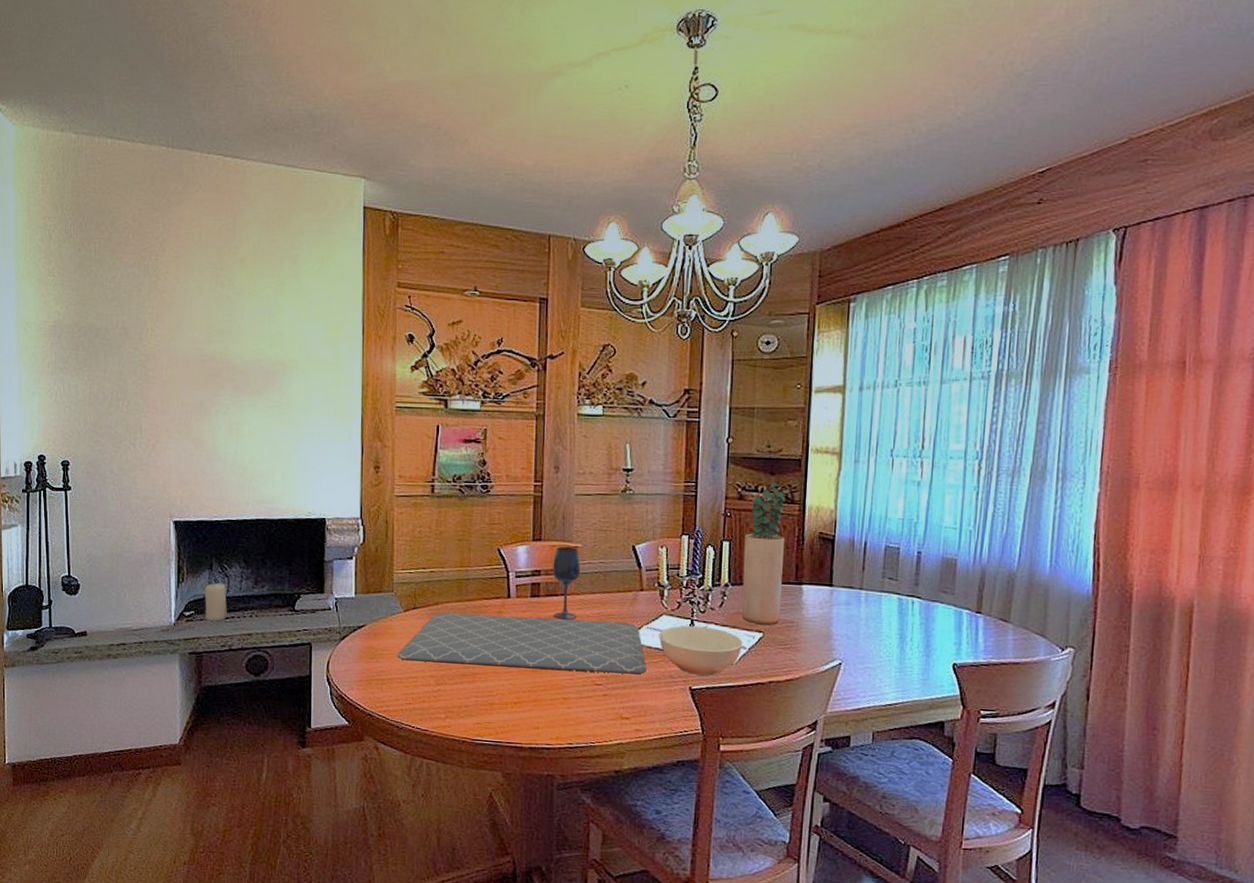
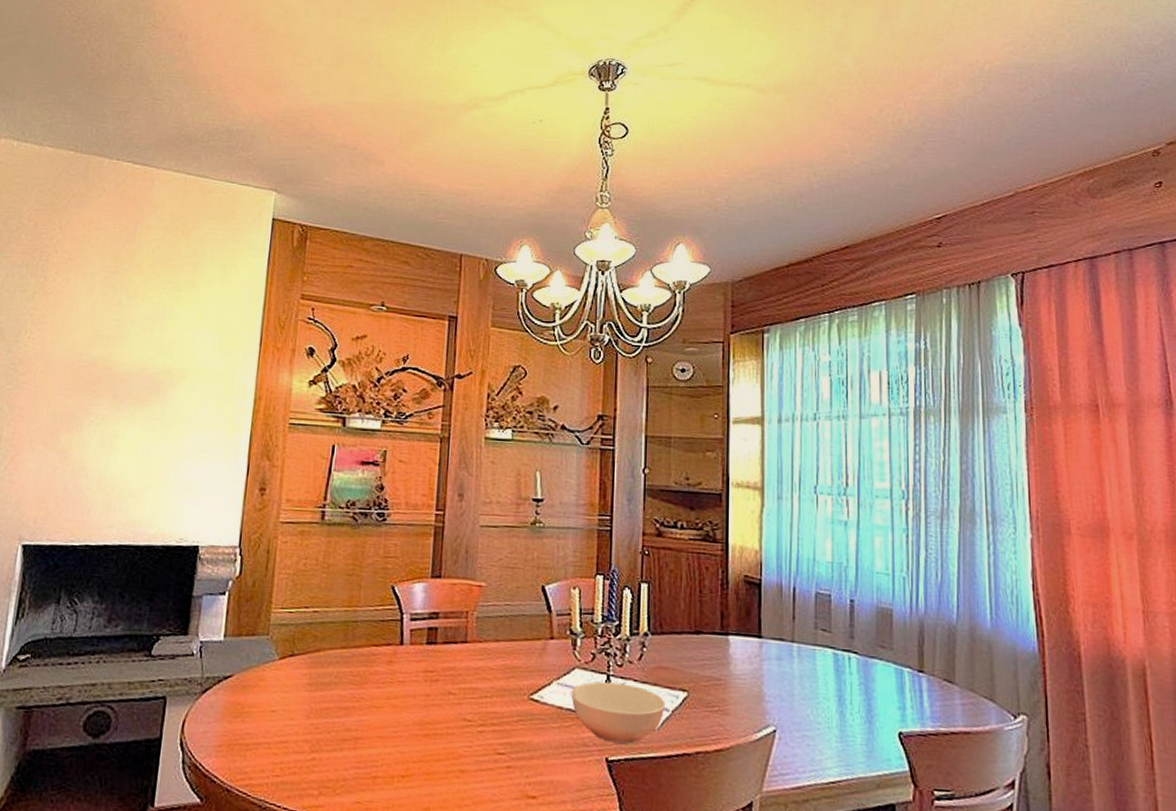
candle: present [205,582,228,622] -> none [42,619,73,668]
placemat: present [397,612,647,675] -> none [267,661,557,742]
wineglass: present [552,546,581,620] -> none [451,585,484,673]
vase: present [741,476,787,625] -> none [662,511,708,683]

